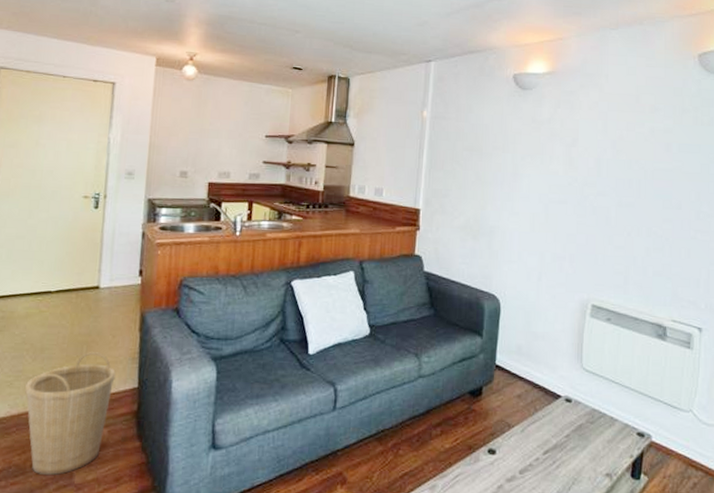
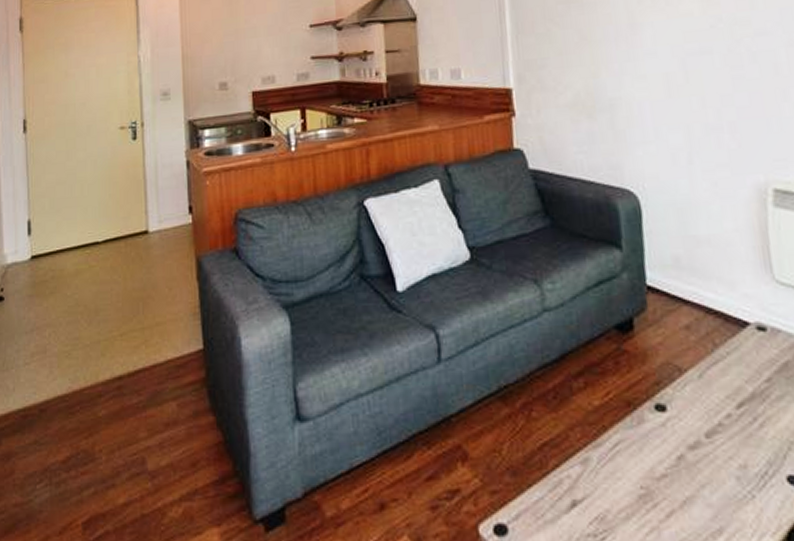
basket: present [25,352,116,475] -> none [84,309,177,461]

